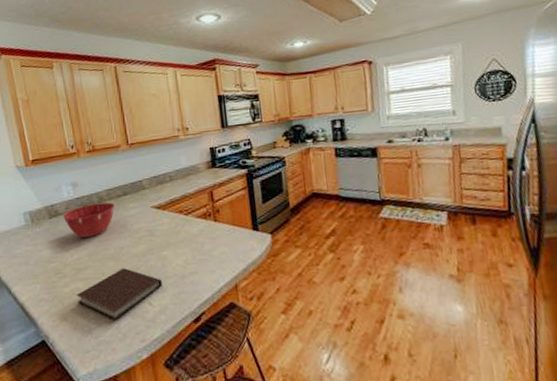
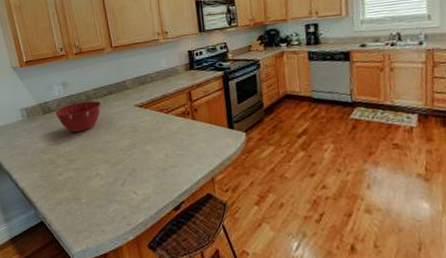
notebook: present [76,268,162,321] -> none [69,160,145,206]

